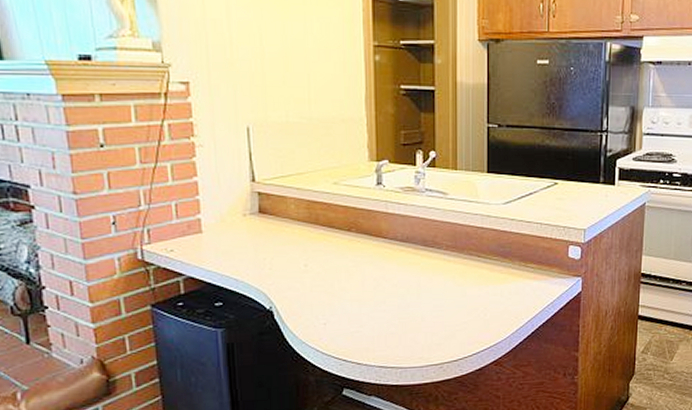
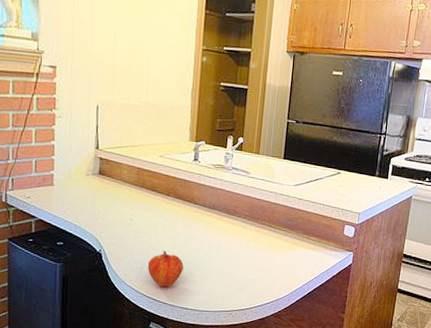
fruit: none [332,299,377,345] -> present [147,251,184,288]

